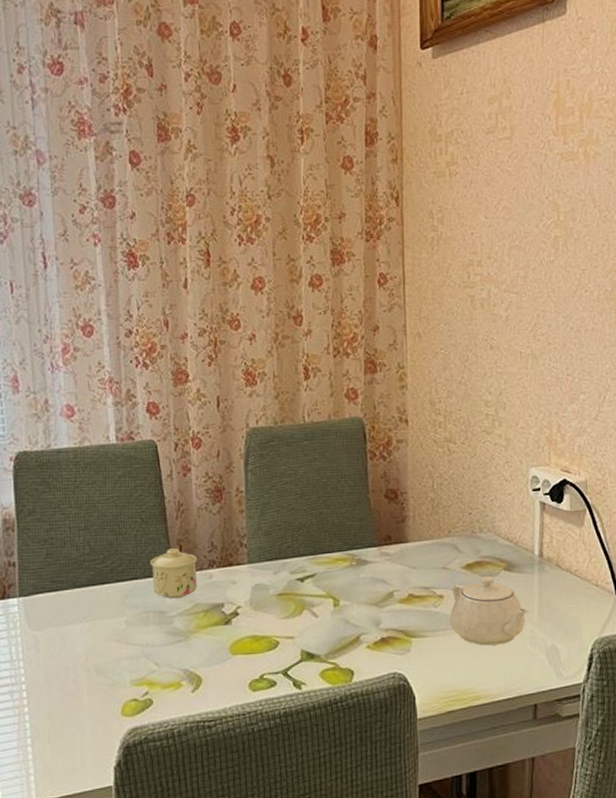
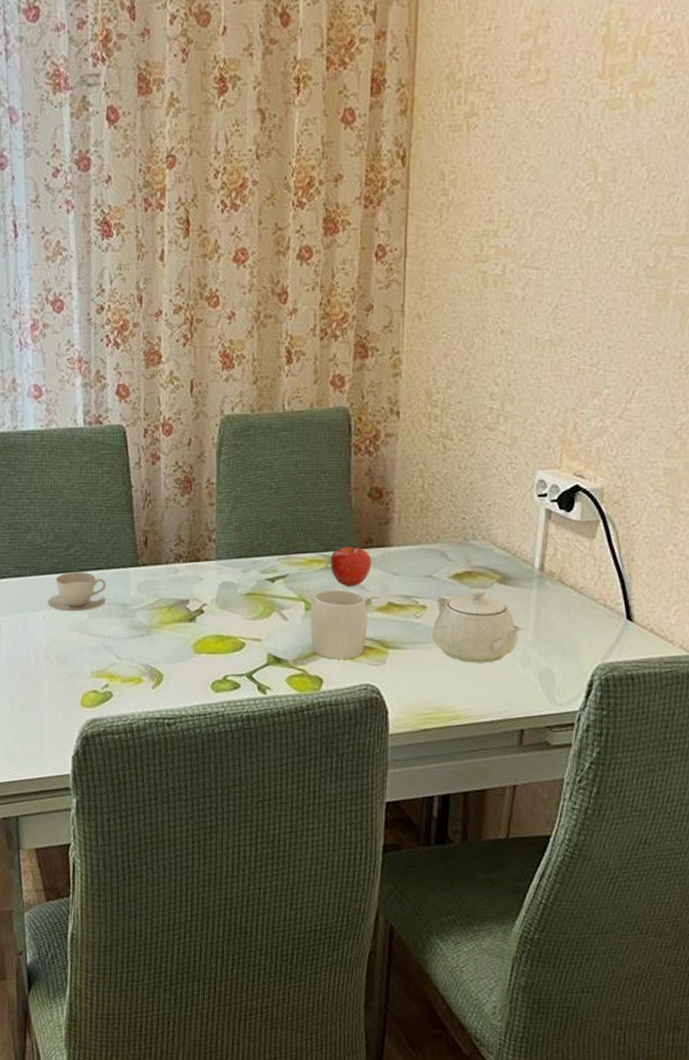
teacup: none [85,582,143,623] -> present [48,572,107,612]
sugar bowl: present [150,548,198,599] -> none [114,540,164,592]
mug: none [338,585,392,651] -> present [310,590,368,660]
fruit: none [354,542,392,582] -> present [330,545,372,587]

